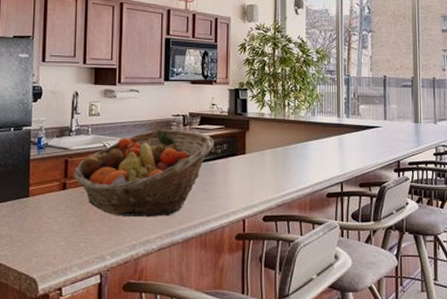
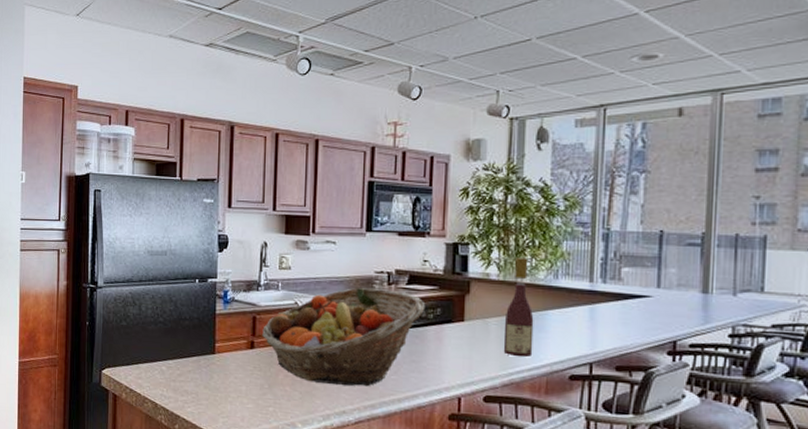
wine bottle: none [276,100,299,181] -> present [503,258,534,358]

